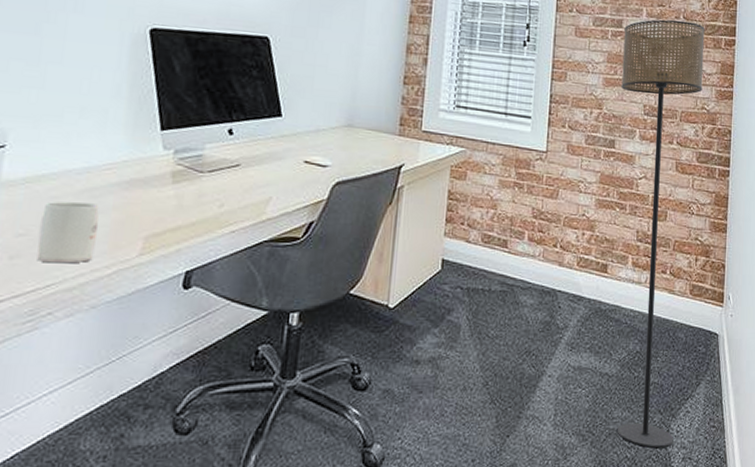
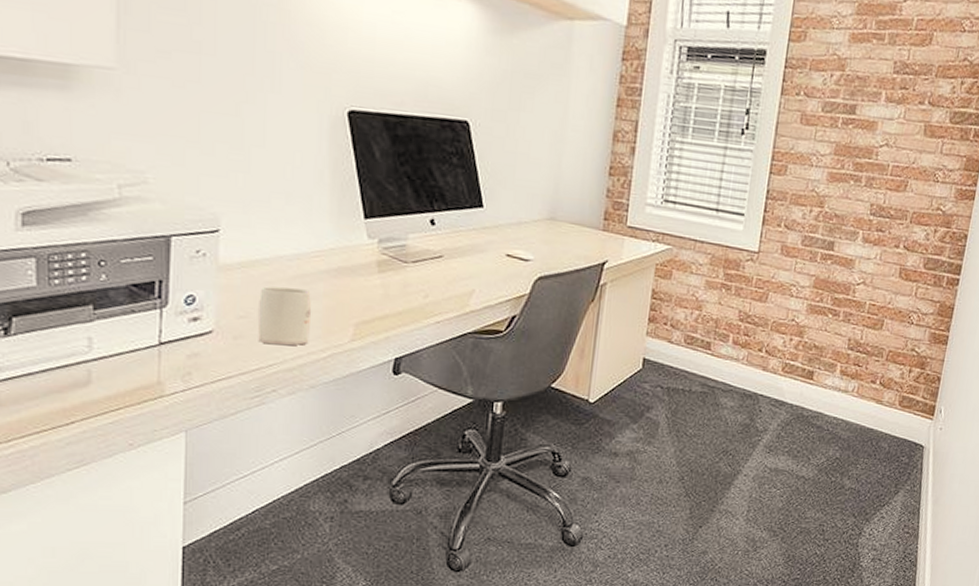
floor lamp: present [618,19,705,449] -> none [809,105,953,549]

